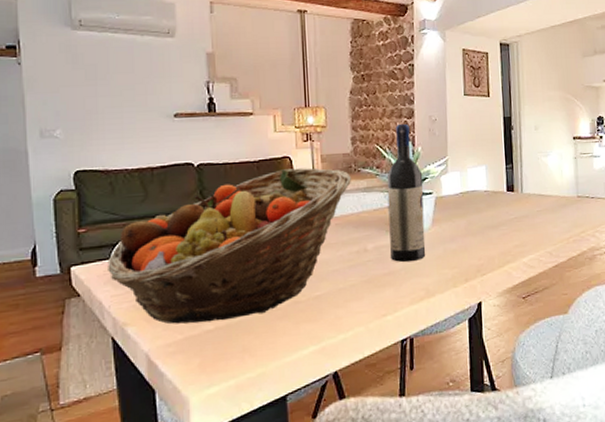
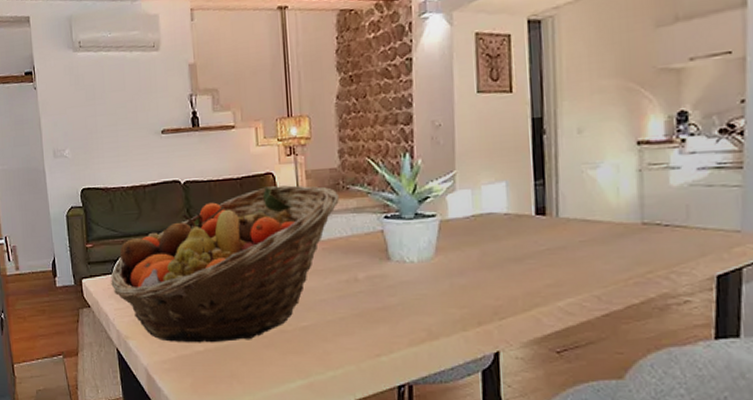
wine bottle: present [386,123,426,262] -> none [379,131,428,297]

